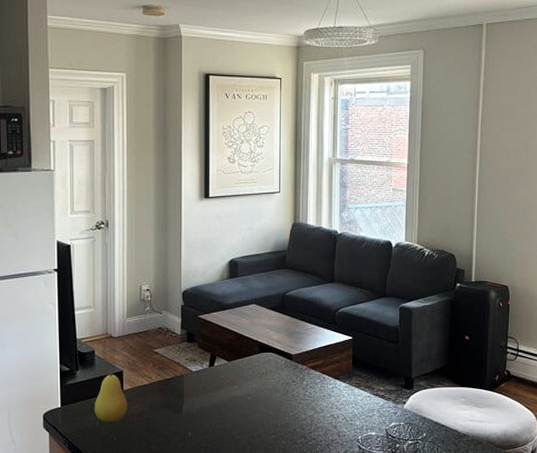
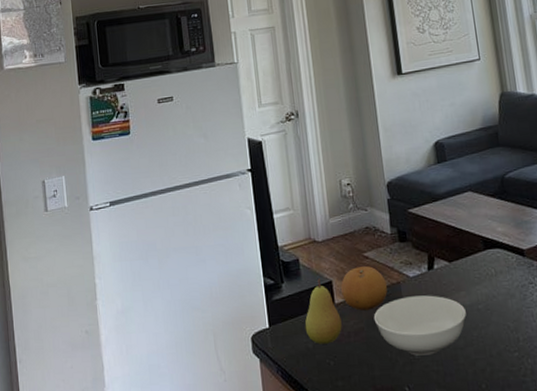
fruit: none [131,361,171,397] -> present [341,266,387,310]
bowl: none [156,387,236,435] -> present [373,295,466,356]

